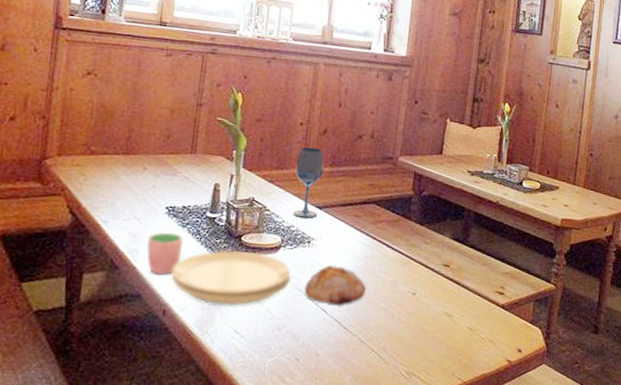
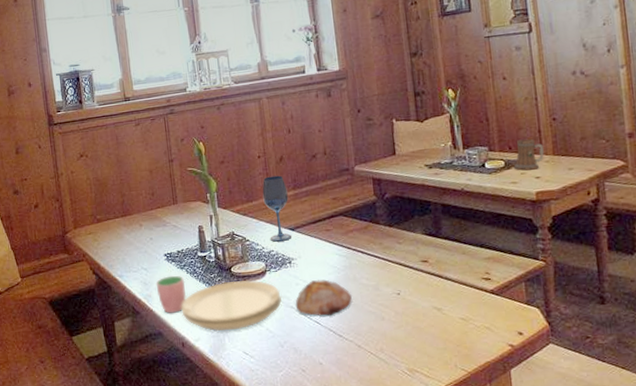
beer mug: none [547,166,577,198] -> present [513,138,544,171]

